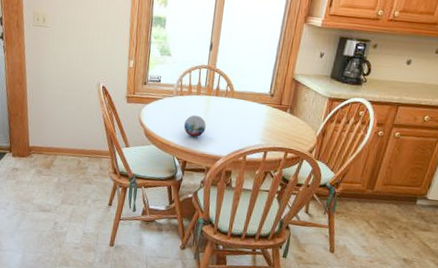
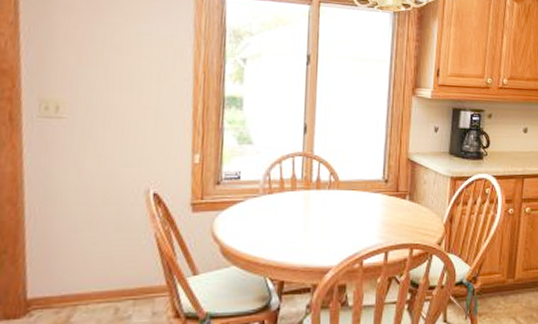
decorative orb: present [184,115,206,137] -> none [277,217,307,246]

